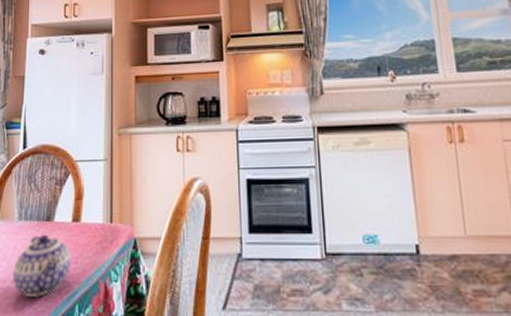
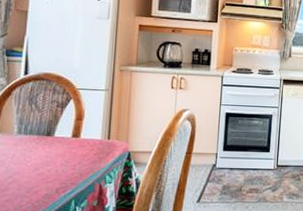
teapot: present [13,235,71,297] -> none [11,147,70,195]

